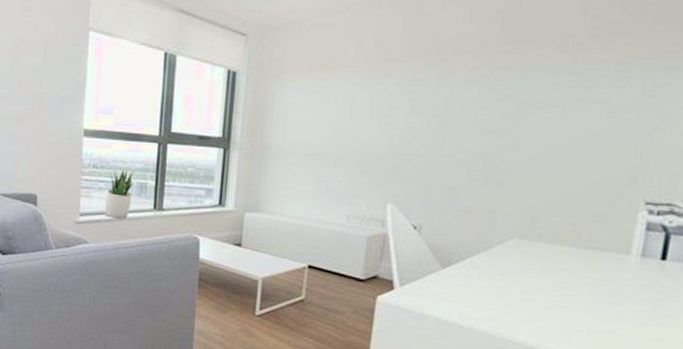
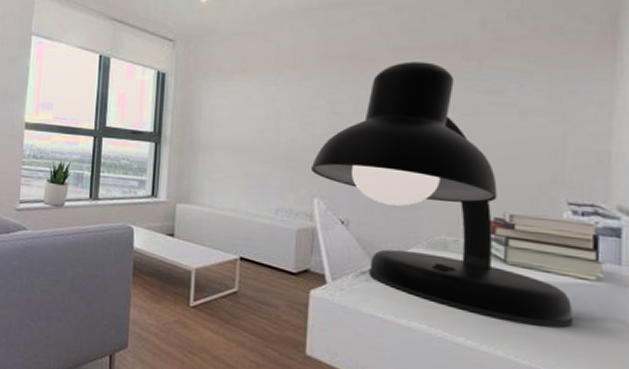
desk lamp: none [386,54,635,325] -> present [310,61,573,328]
books: none [560,210,674,280] -> present [490,209,606,281]

